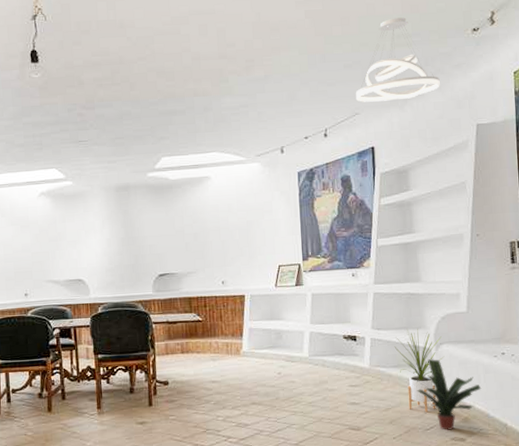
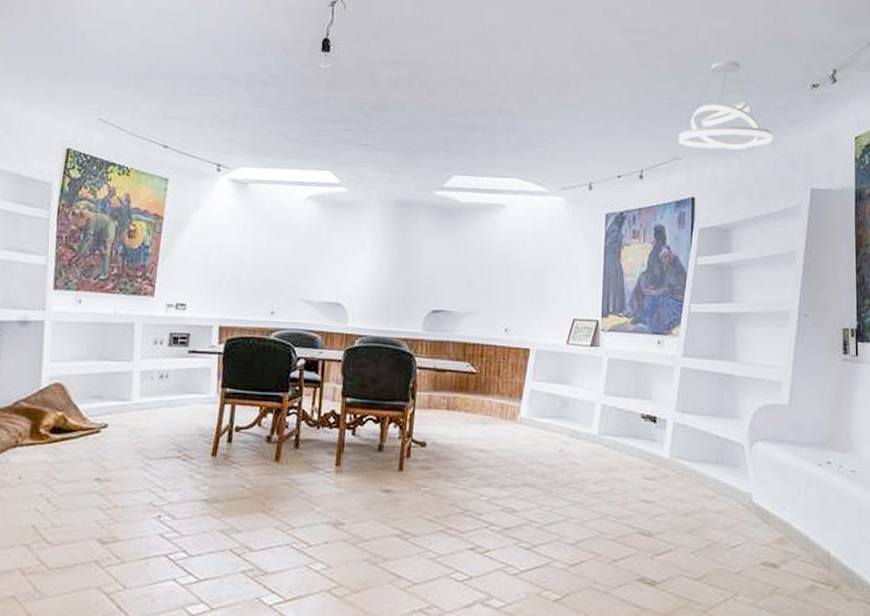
house plant: present [394,328,444,412] -> none [700,417,759,524]
potted plant: present [415,359,482,430] -> none [722,458,801,551]

